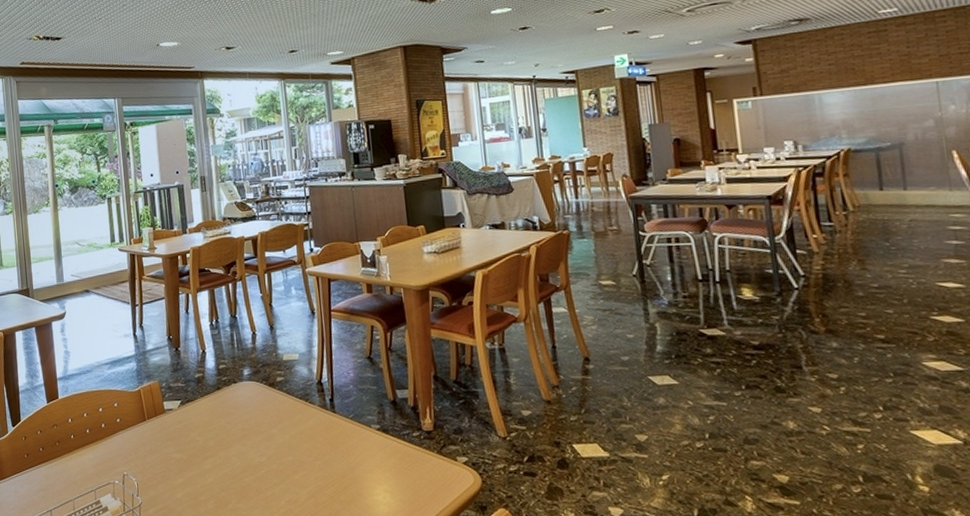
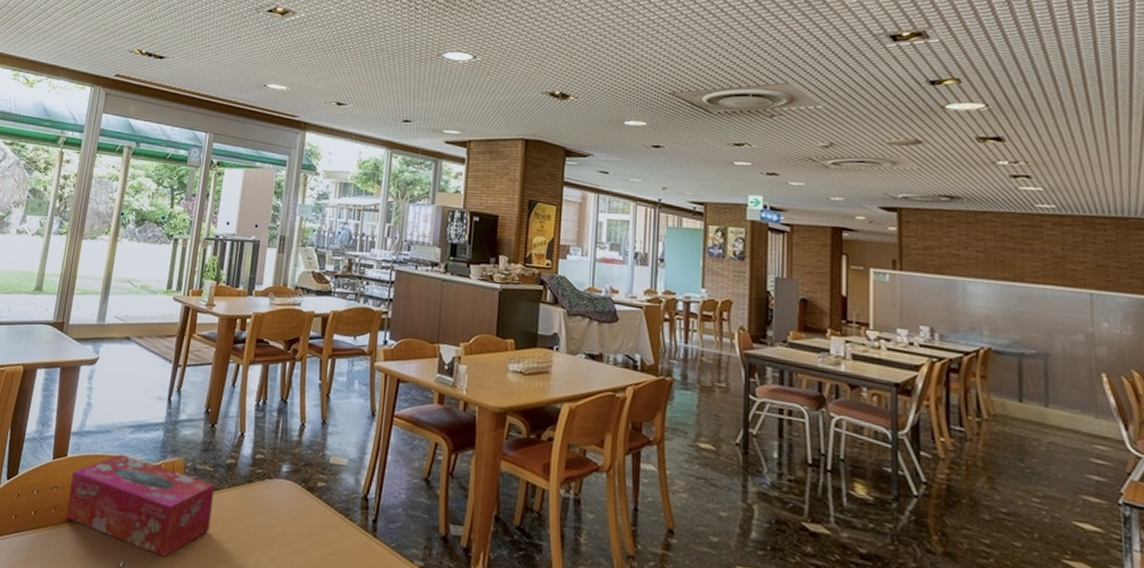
tissue box: none [66,388,193,464] -> present [66,454,215,558]

